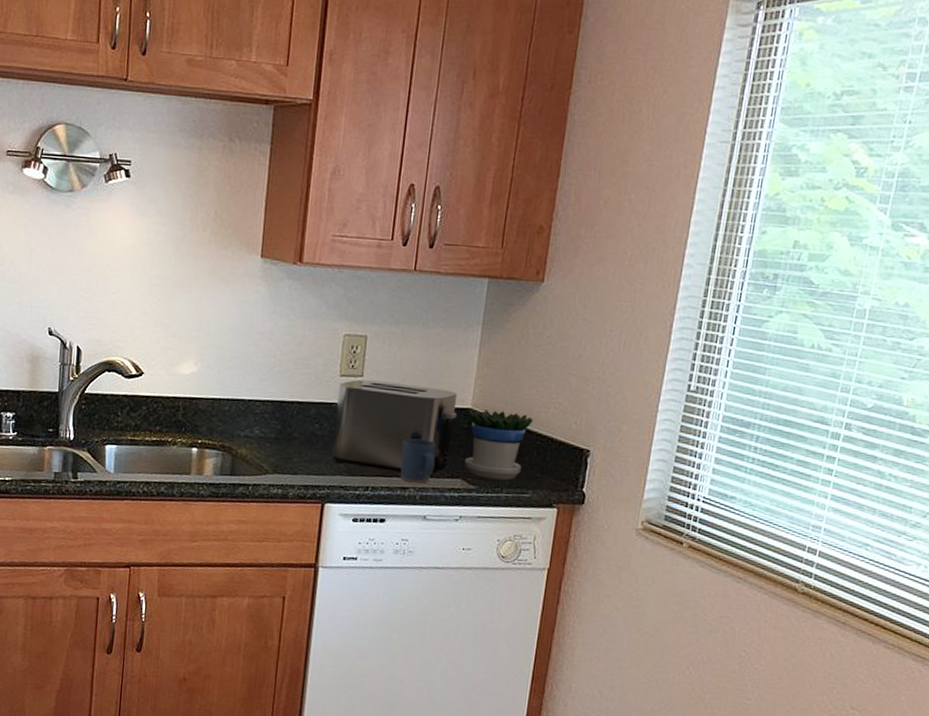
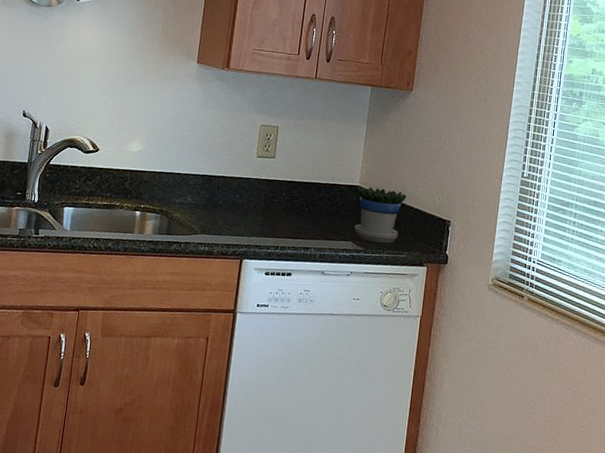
toaster: present [331,379,458,474] -> none [249,160,349,237]
mug: present [400,438,436,484] -> none [303,208,332,245]

